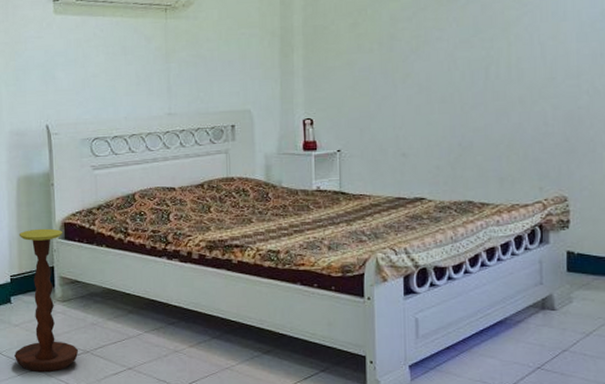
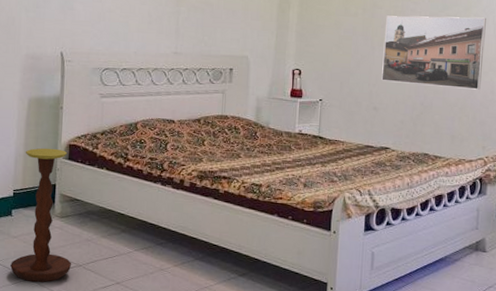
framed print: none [407,37,531,123] -> present [381,15,486,90]

